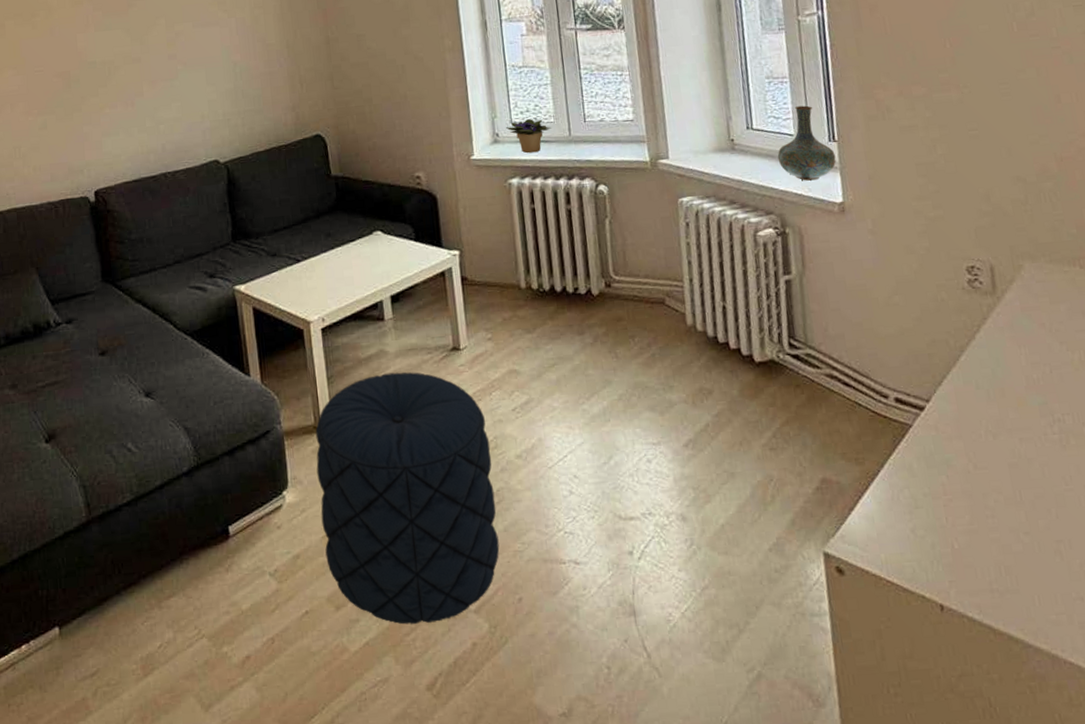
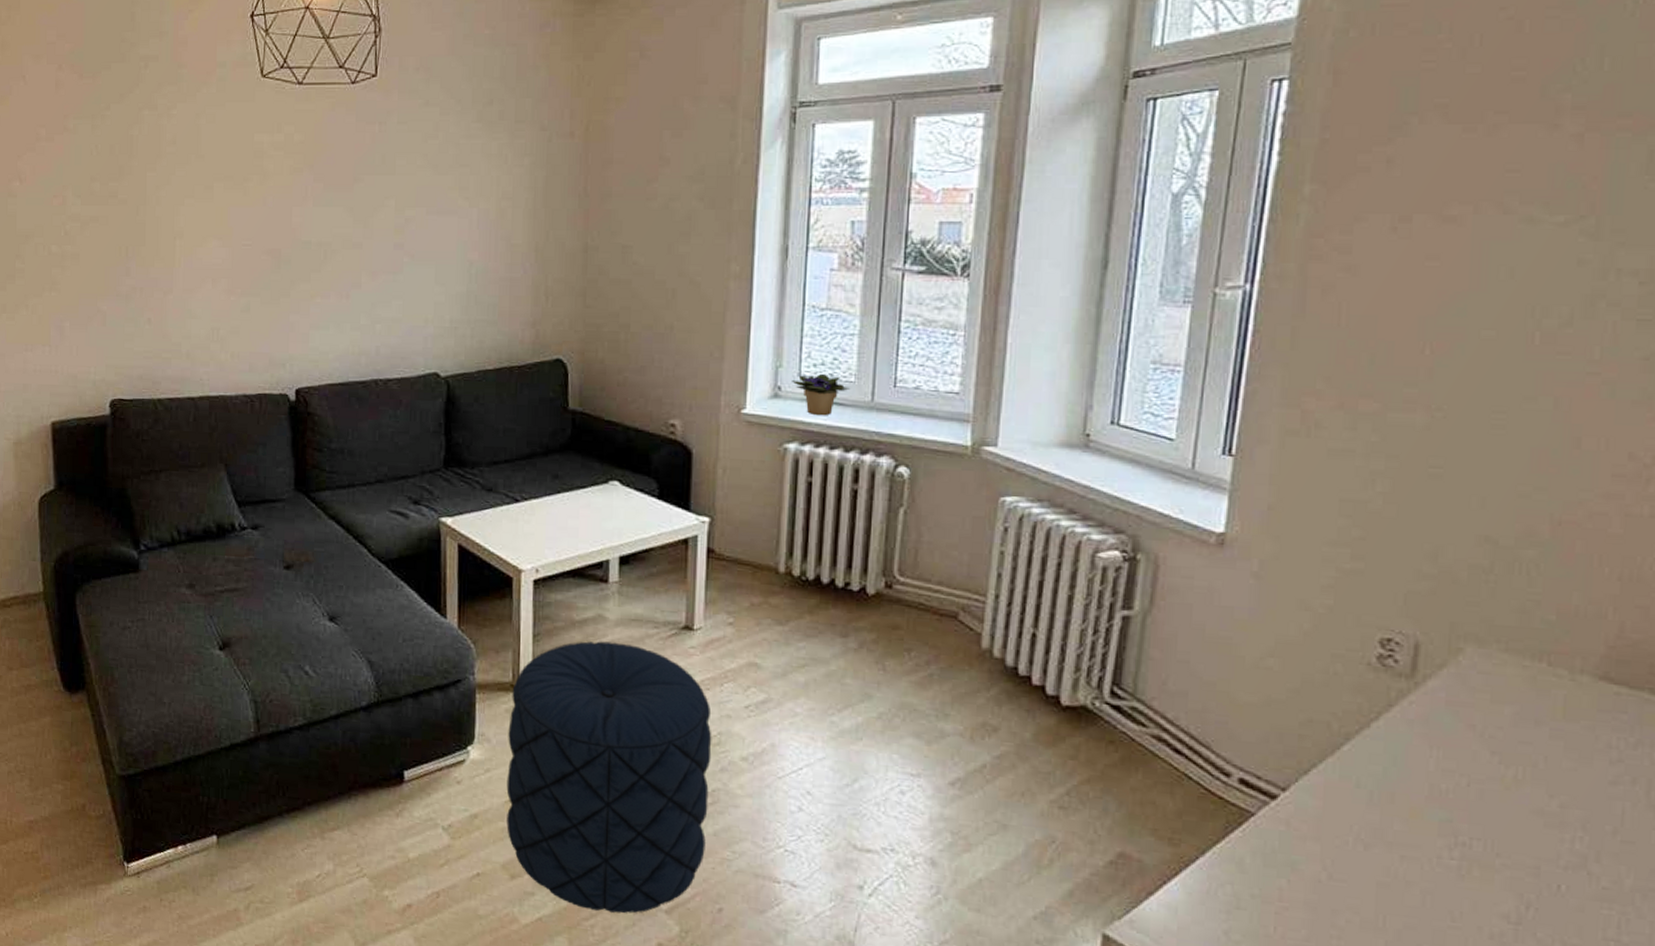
vase: present [777,105,836,181] -> none [1145,404,1227,500]

